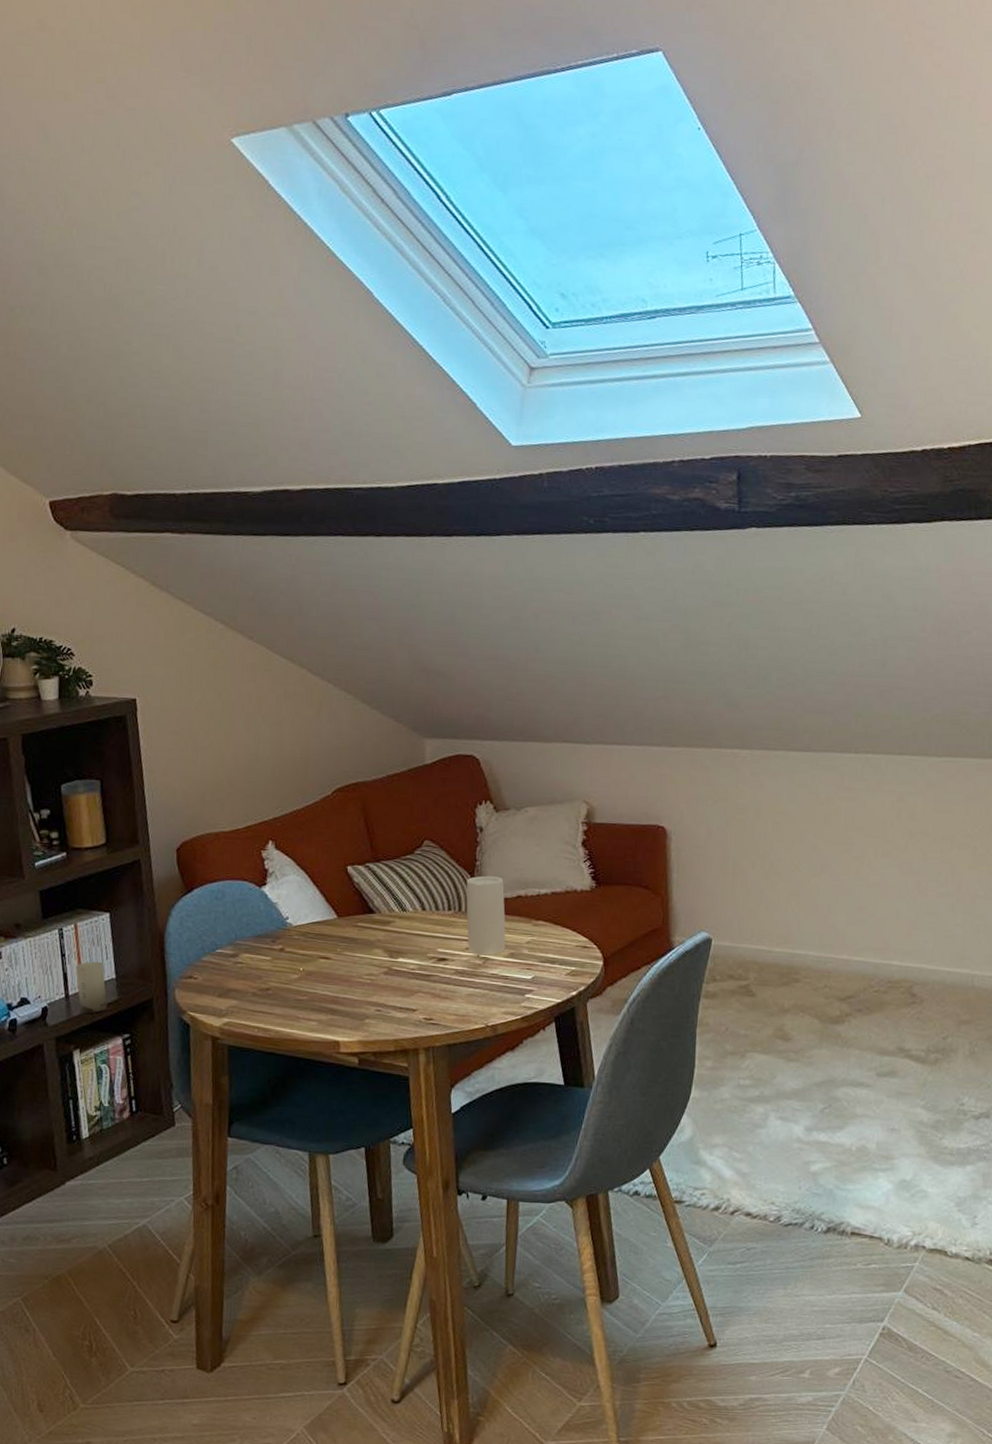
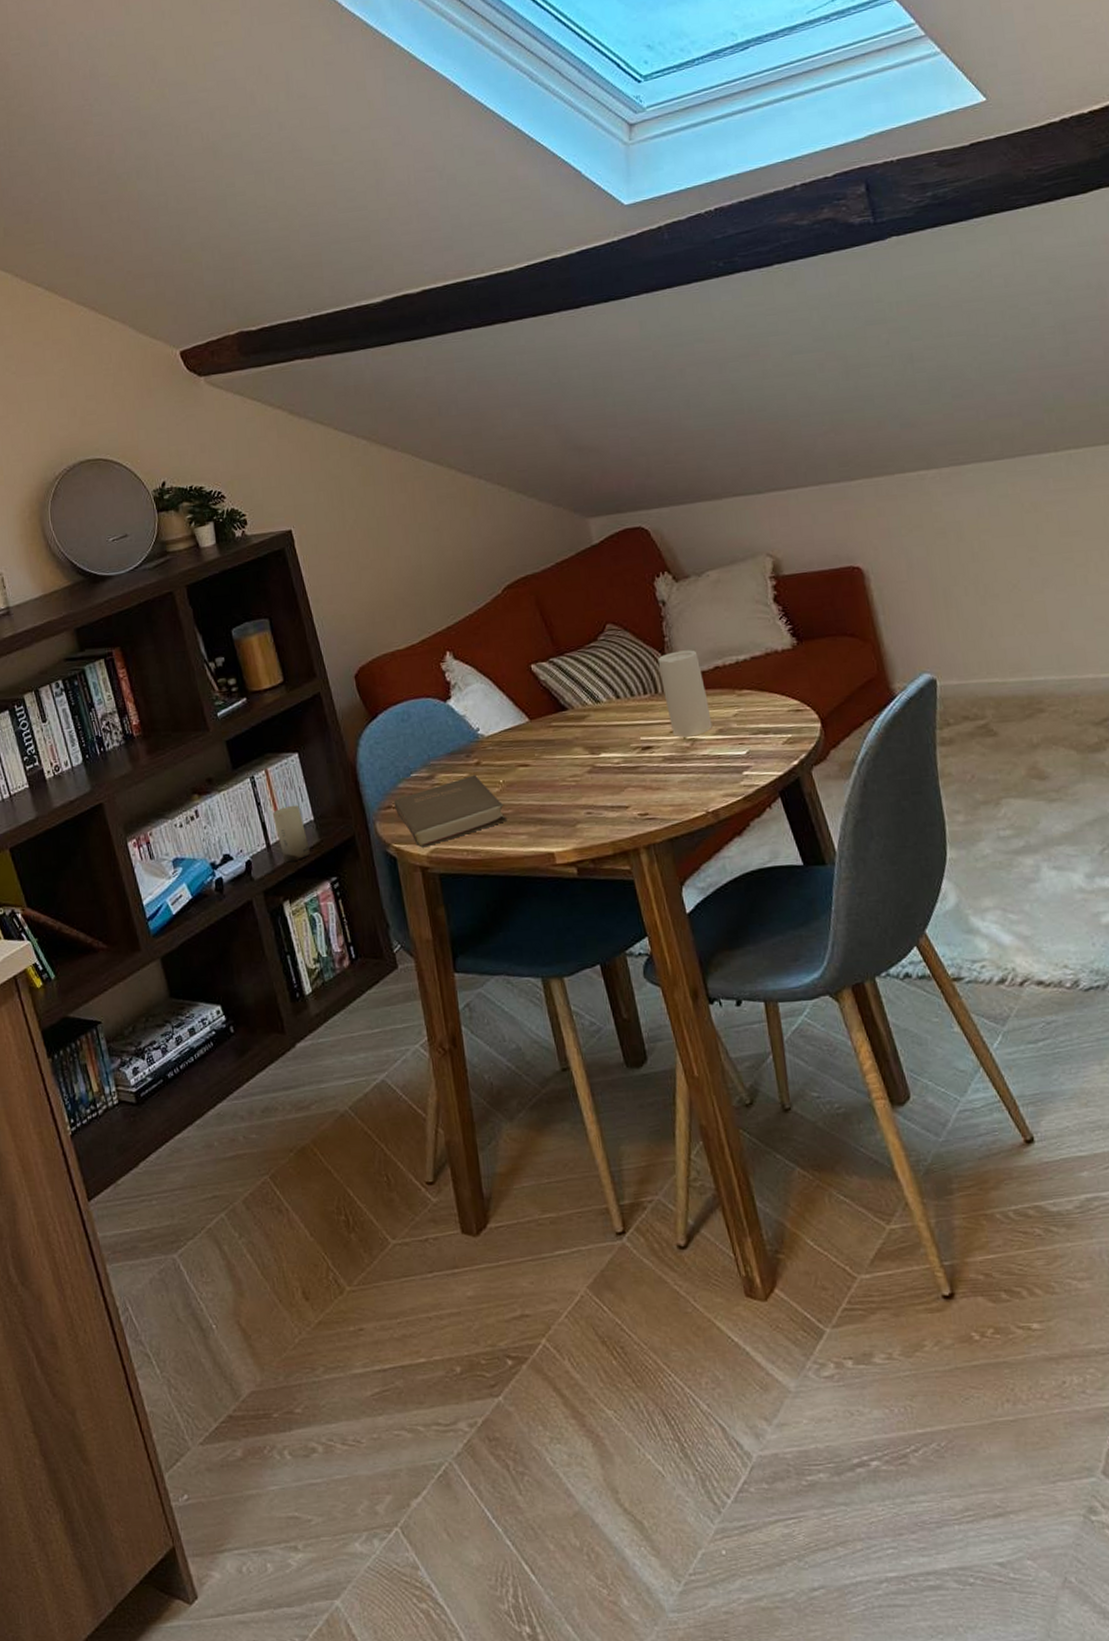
book: none [195,959,302,1019] -> present [393,774,508,848]

